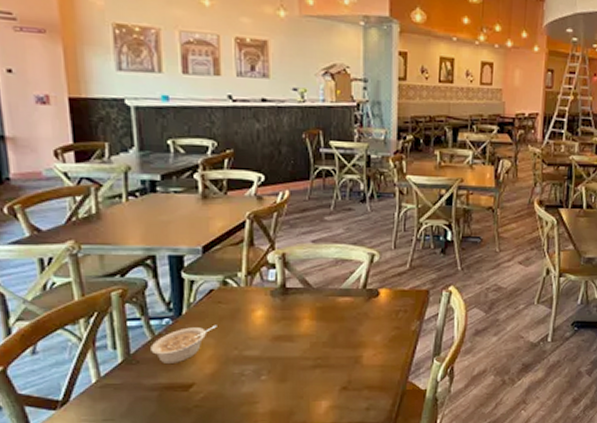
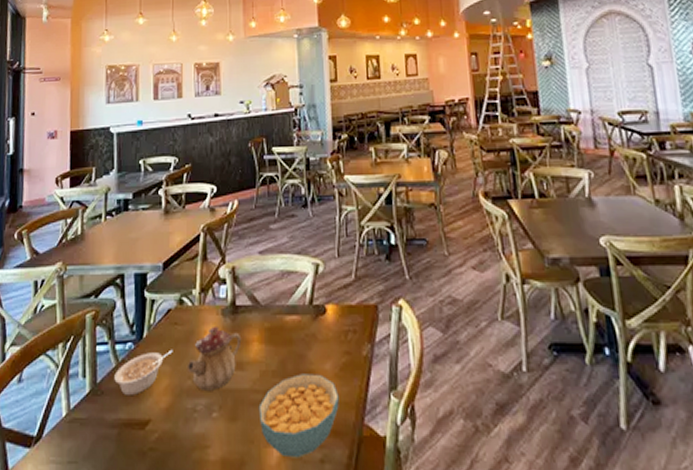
teapot: none [232,305,292,359] -> present [186,325,242,390]
cereal bowl: none [308,344,386,408] -> present [258,374,339,458]

